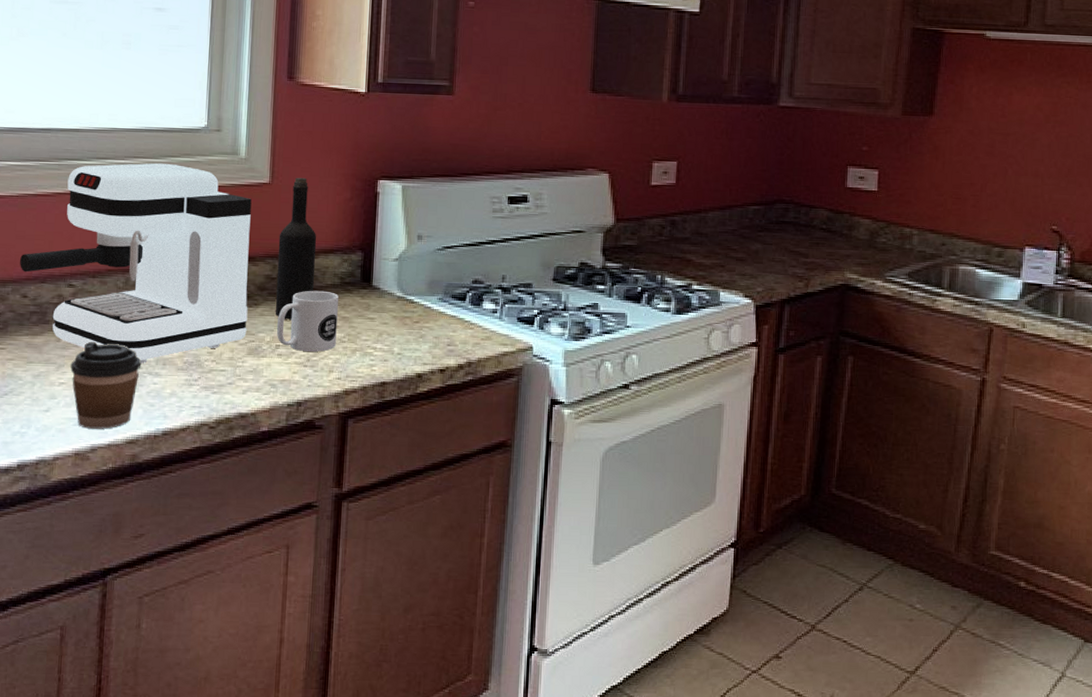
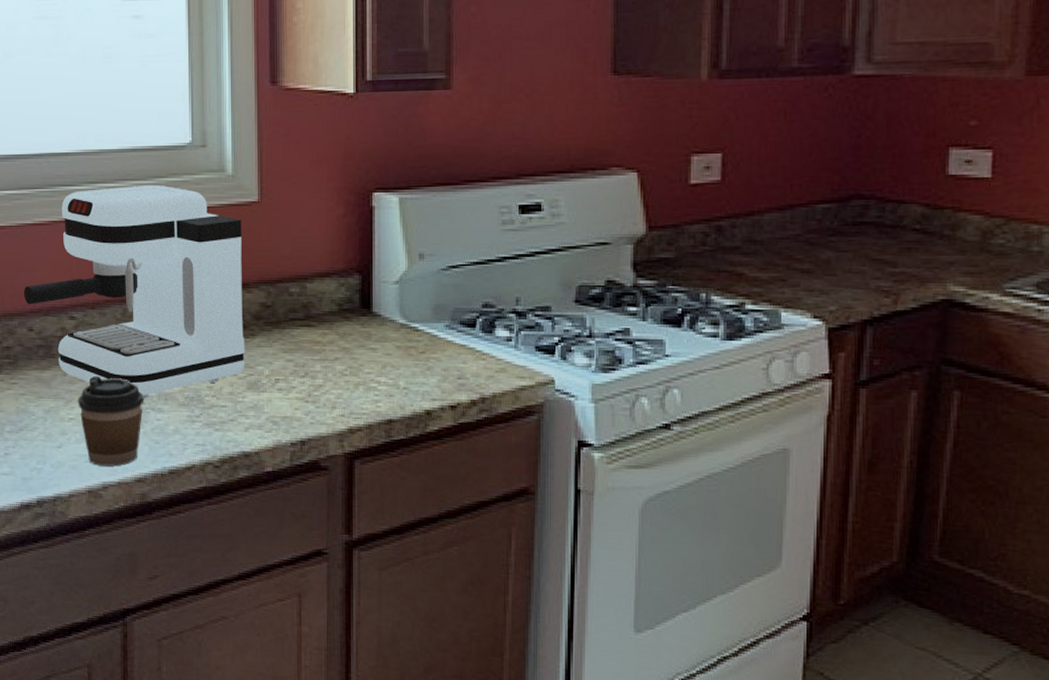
wine bottle: present [275,177,317,319] -> none [271,193,311,351]
mug: present [276,290,339,352] -> none [275,318,337,386]

